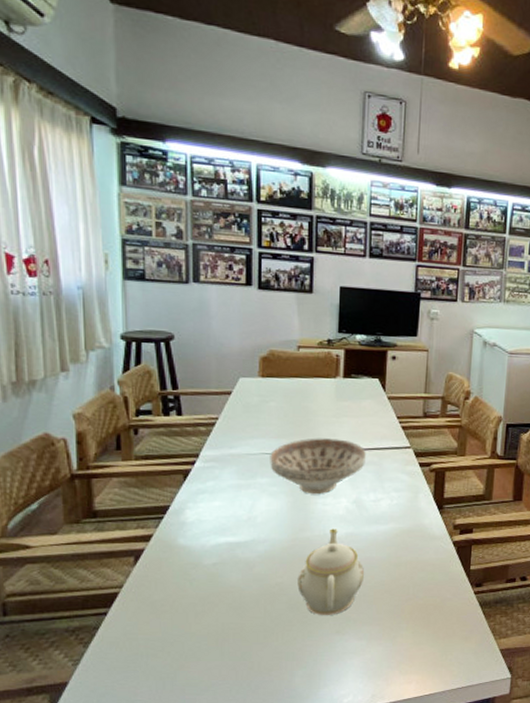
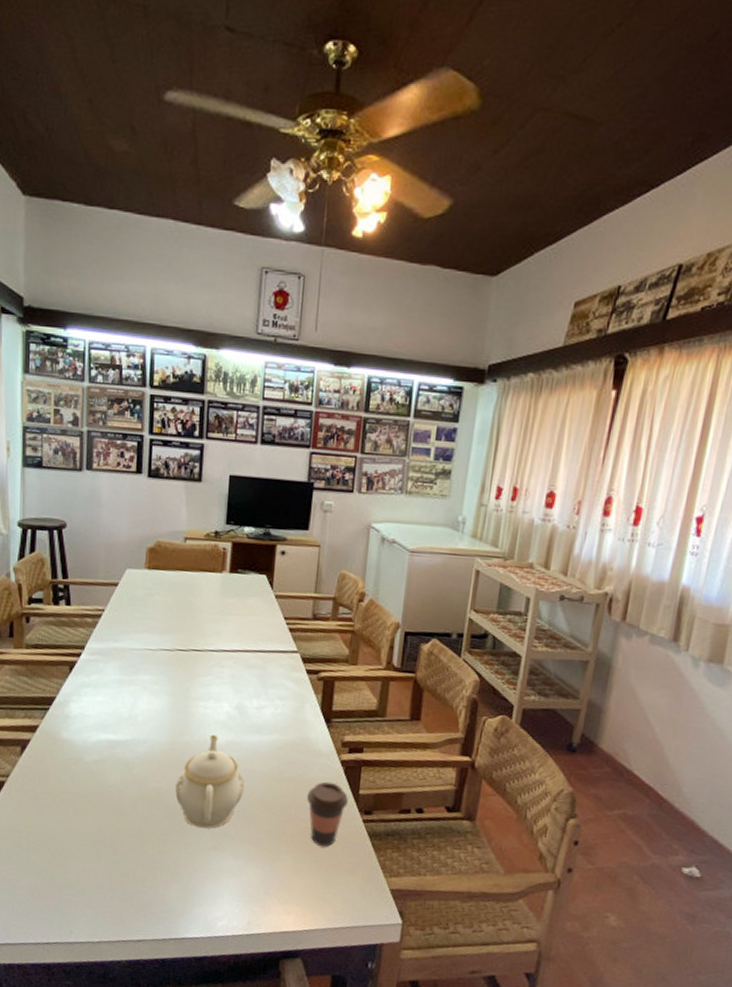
decorative bowl: present [270,438,366,495] -> none [152,635,250,697]
coffee cup: none [422,561,461,619] -> present [306,781,348,847]

